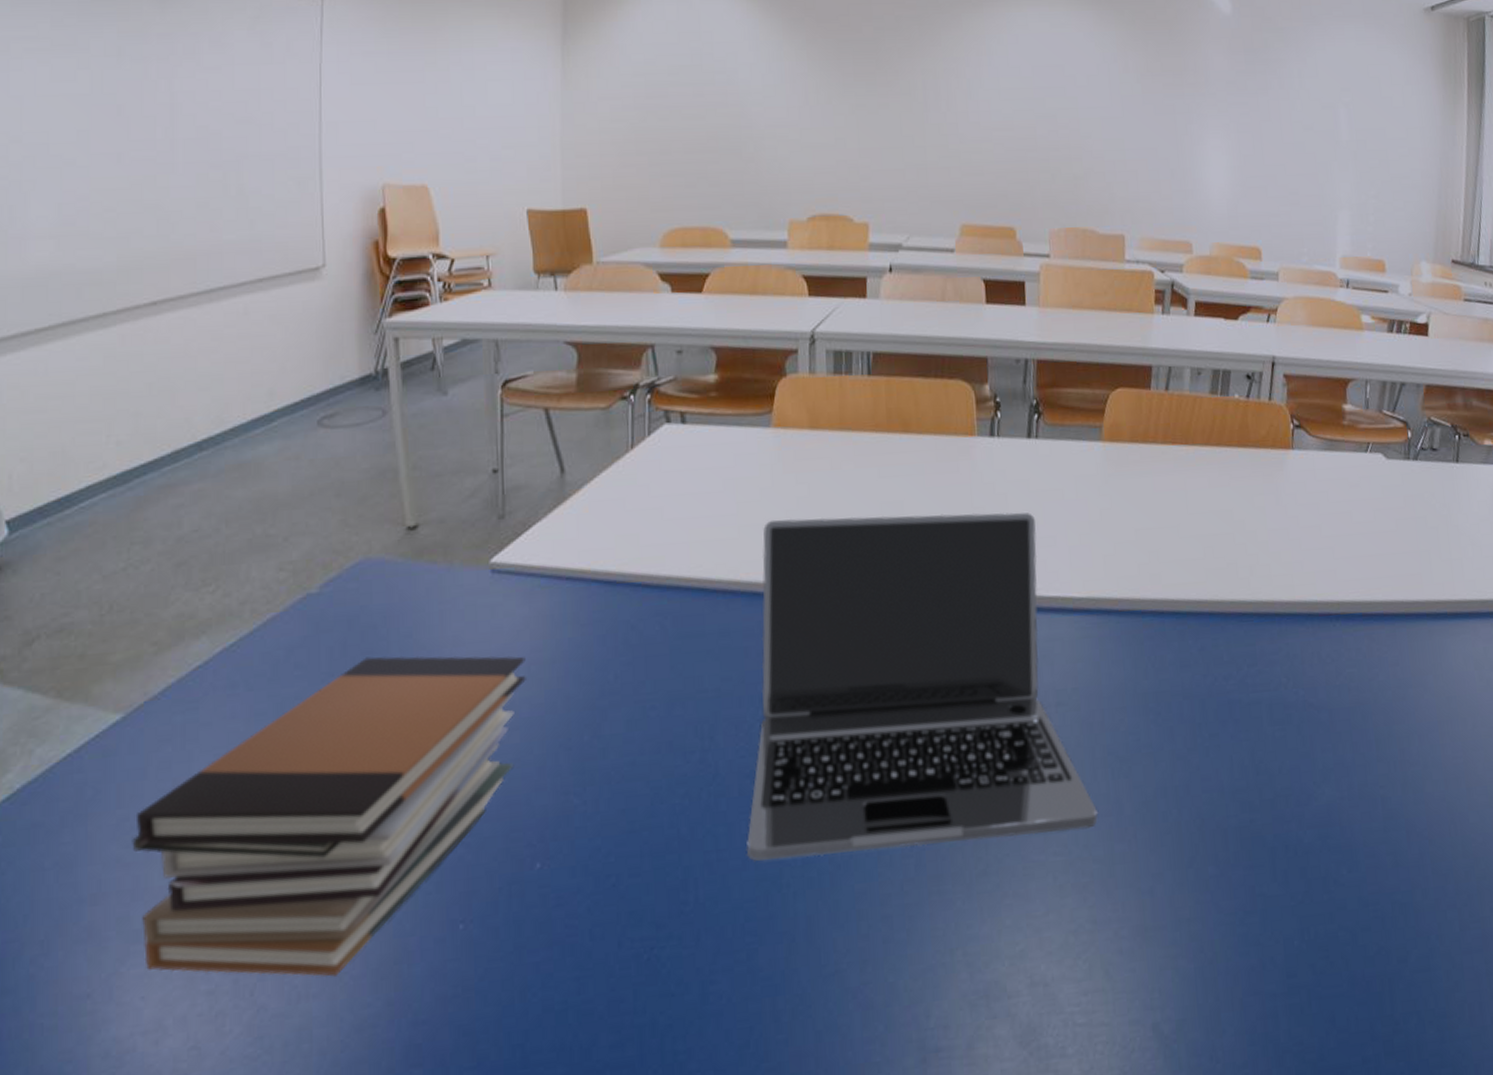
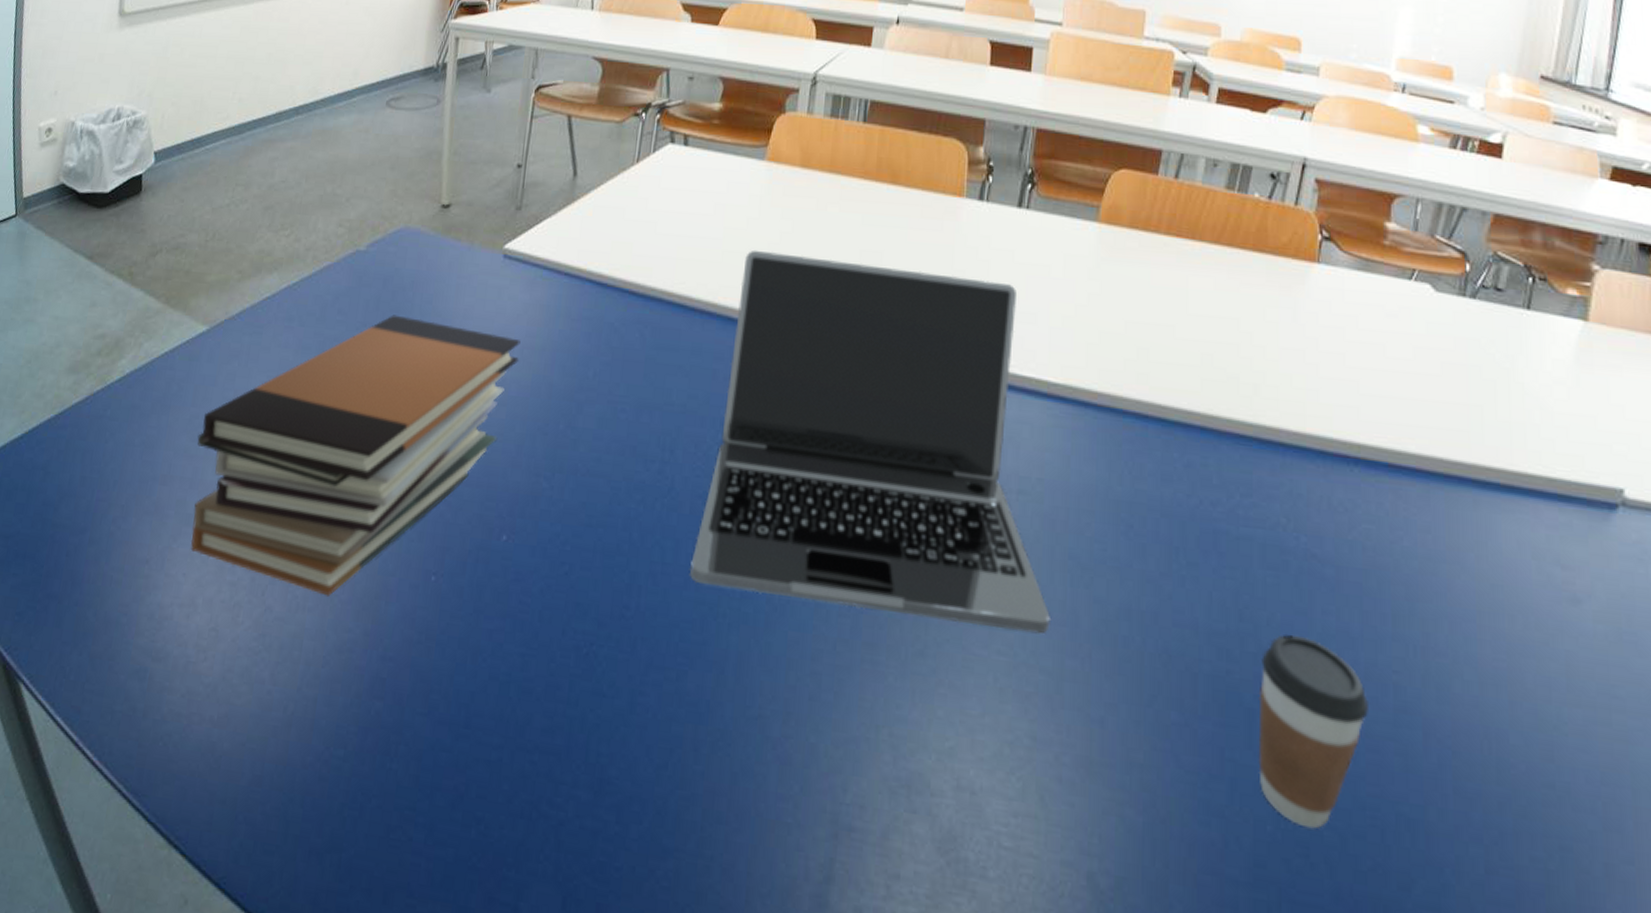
coffee cup: none [1277,775,1364,934] -> present [1258,633,1368,829]

